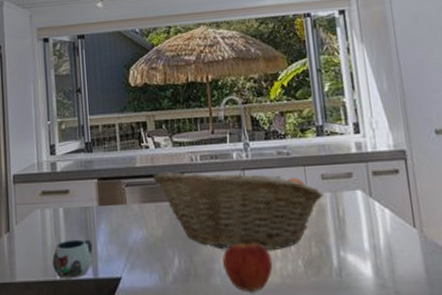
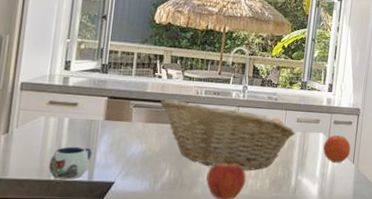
fruit: none [365,190,407,230] -> present [323,135,351,164]

